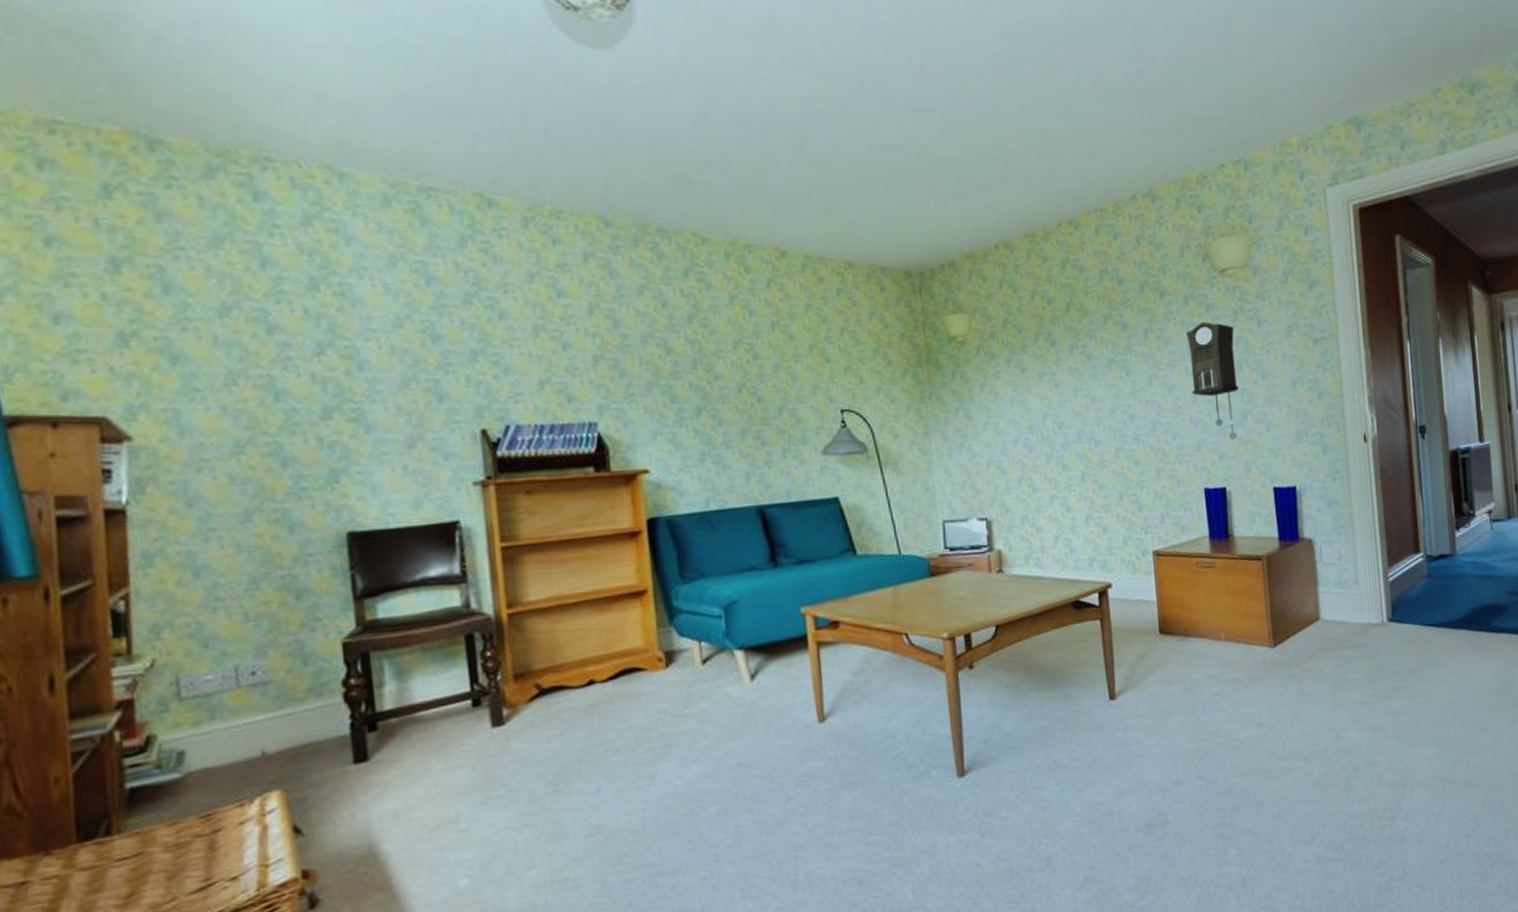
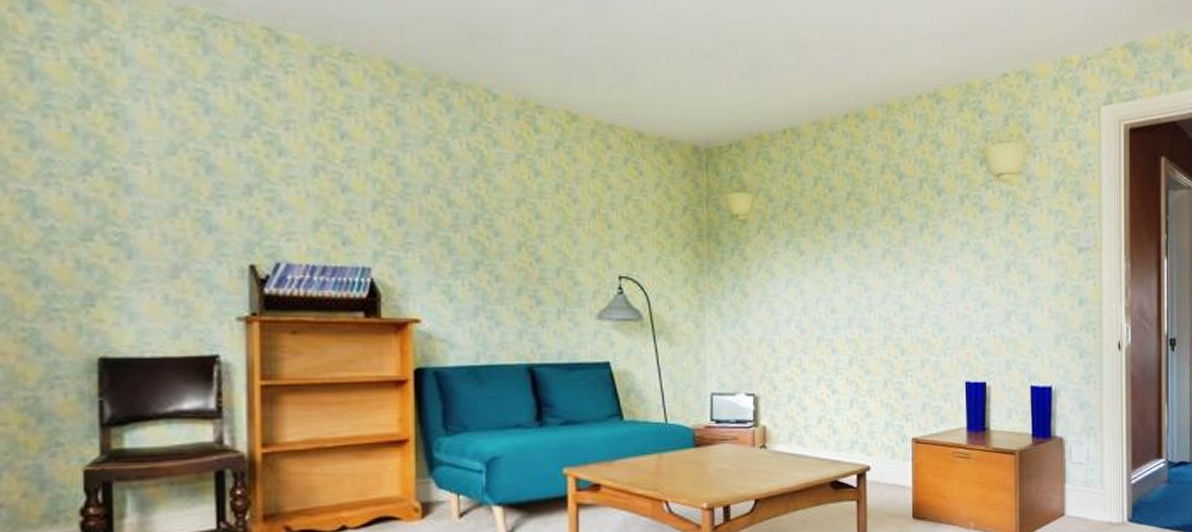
pendulum clock: present [1185,321,1240,440] -> none [959,221,1006,338]

